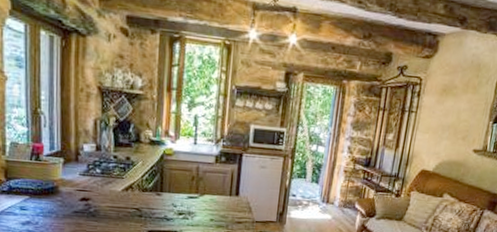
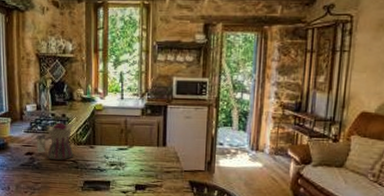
teapot: none [94,166,142,208] -> present [37,122,76,160]

